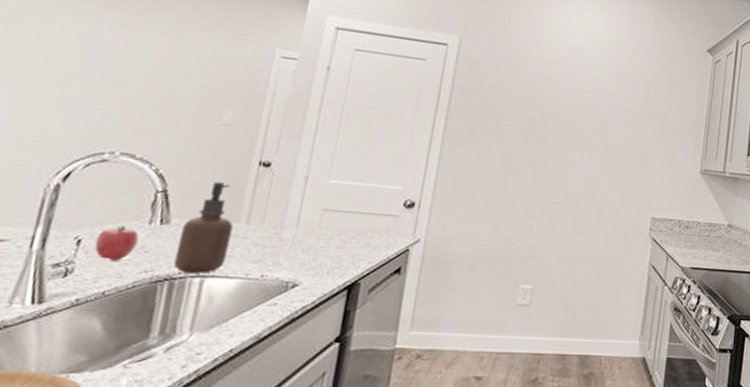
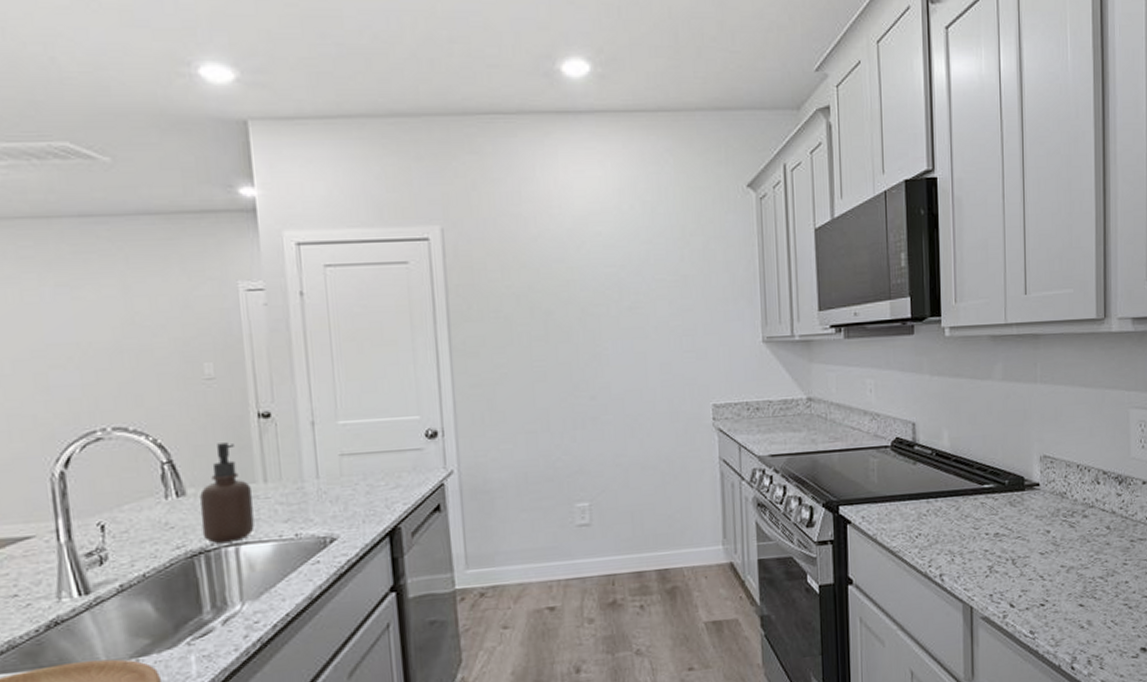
fruit: present [94,225,139,261] -> none [118,504,161,542]

